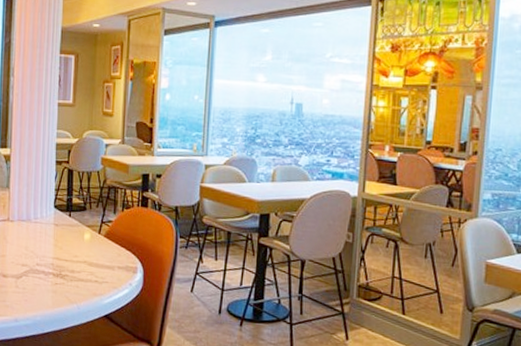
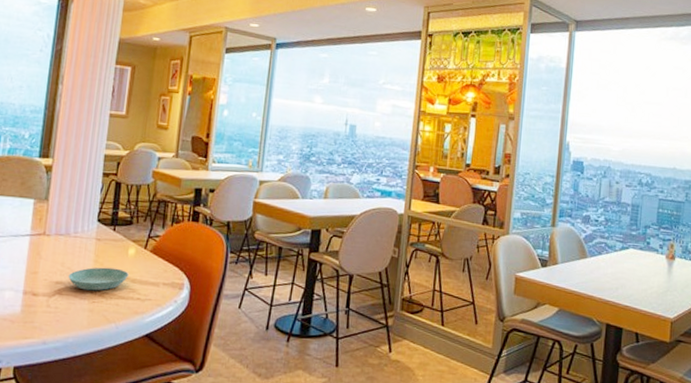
saucer: none [32,251,86,274] -> present [68,267,129,291]

